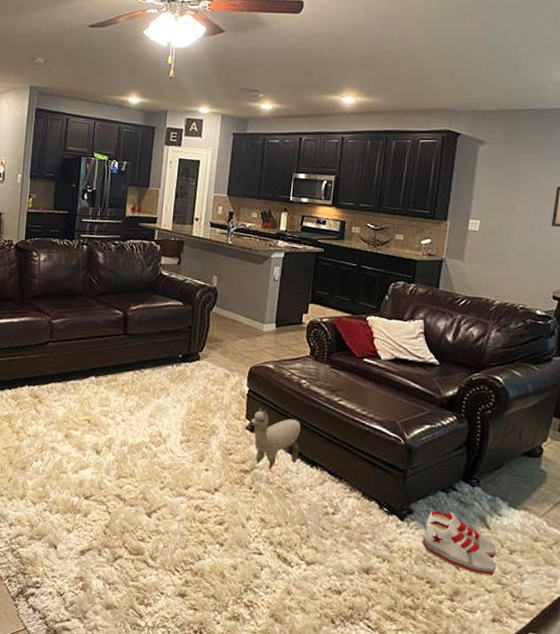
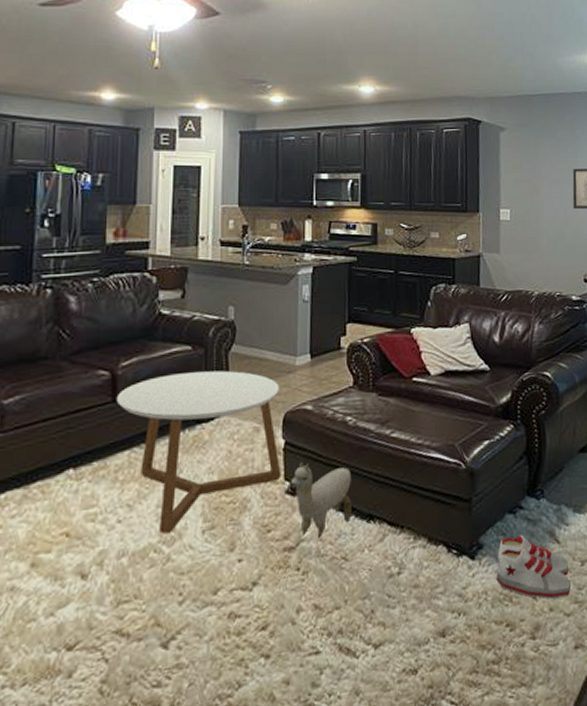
coffee table: none [126,321,248,438] -> present [116,370,281,534]

